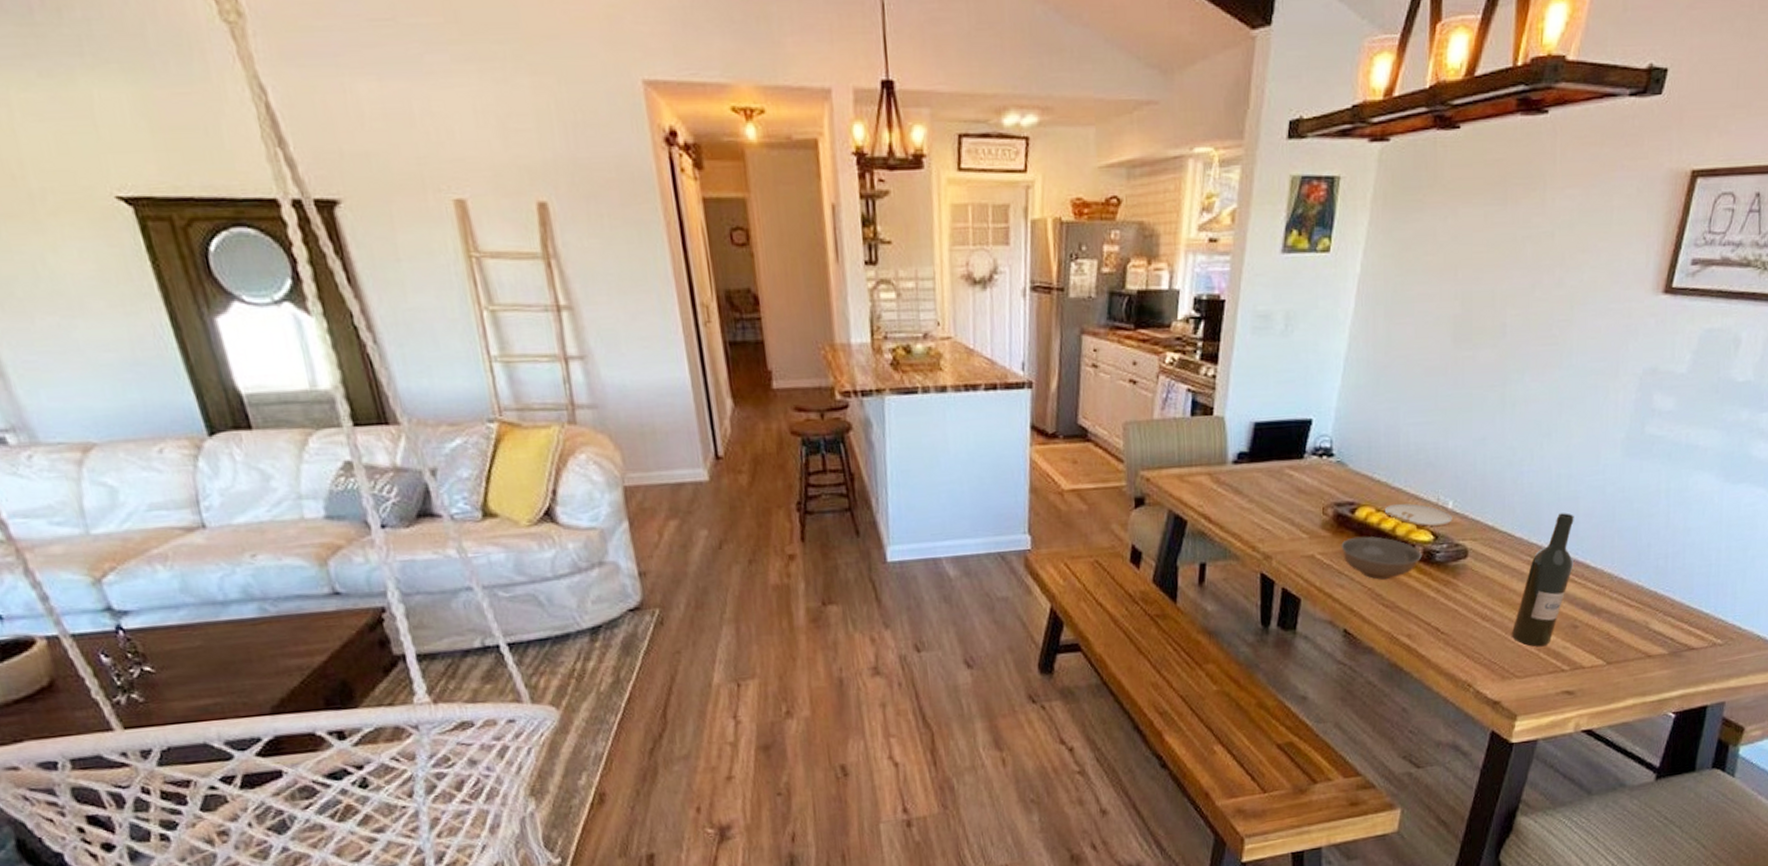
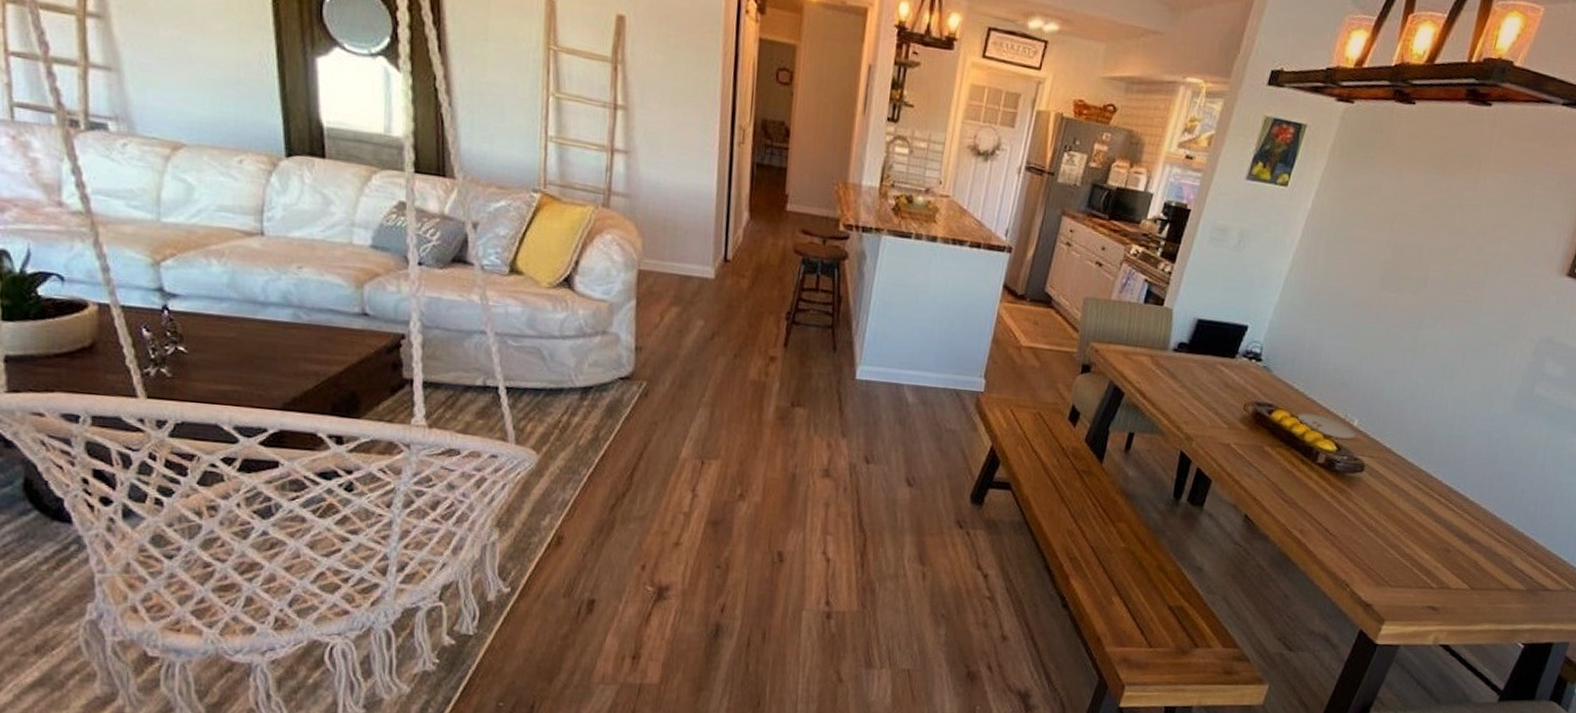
bowl: present [1341,536,1422,580] -> none [1254,435,1324,477]
wine bottle: present [1512,513,1574,647] -> none [1391,448,1462,563]

